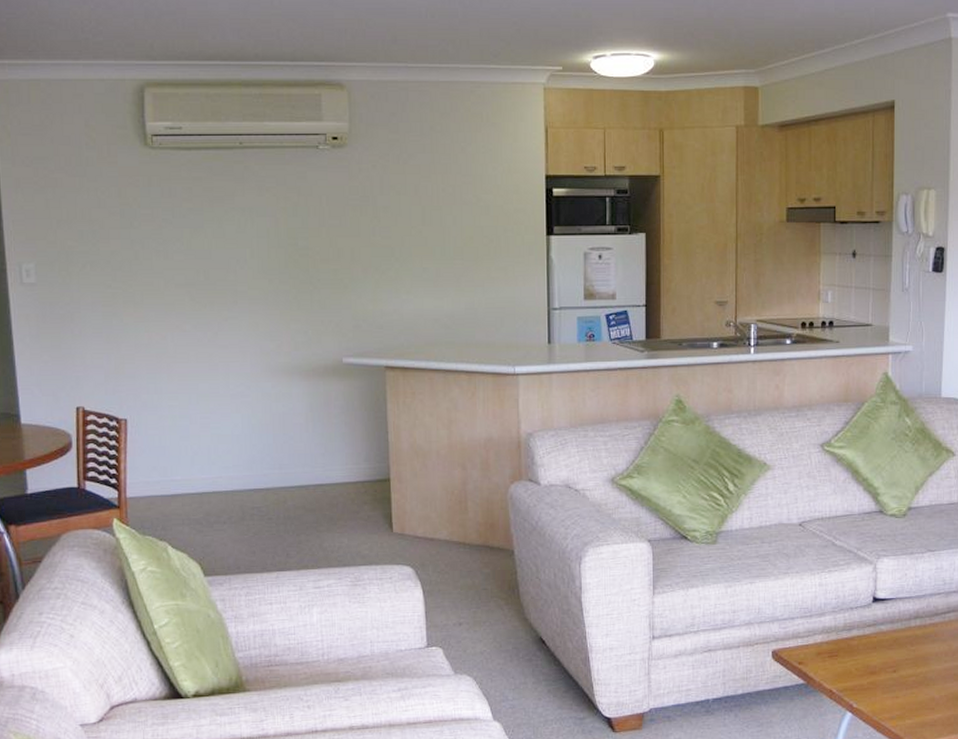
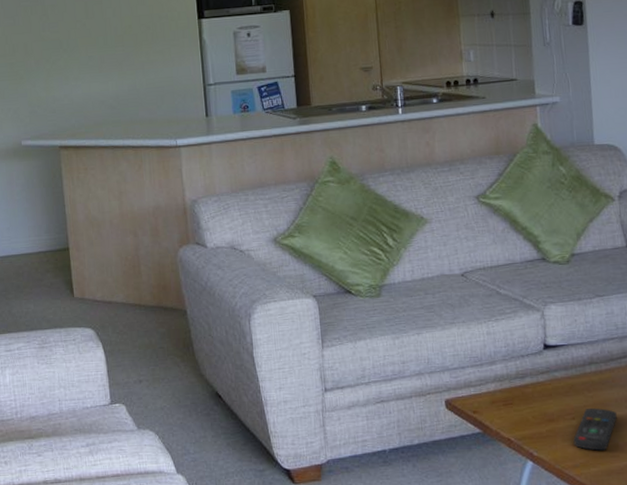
remote control: none [892,662,936,703] -> present [573,408,617,451]

